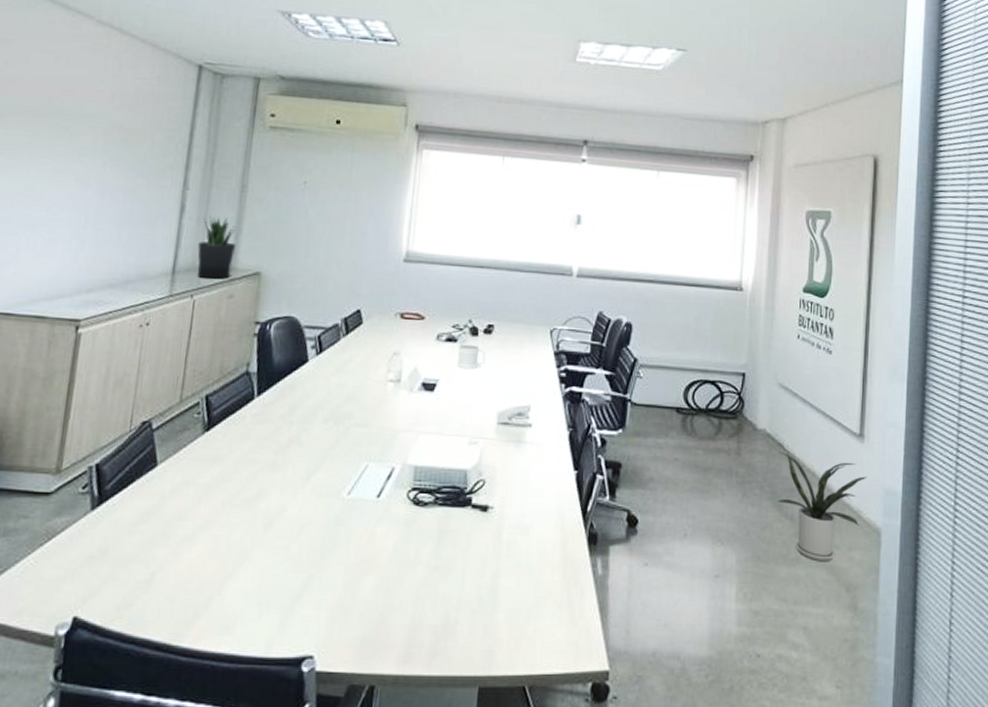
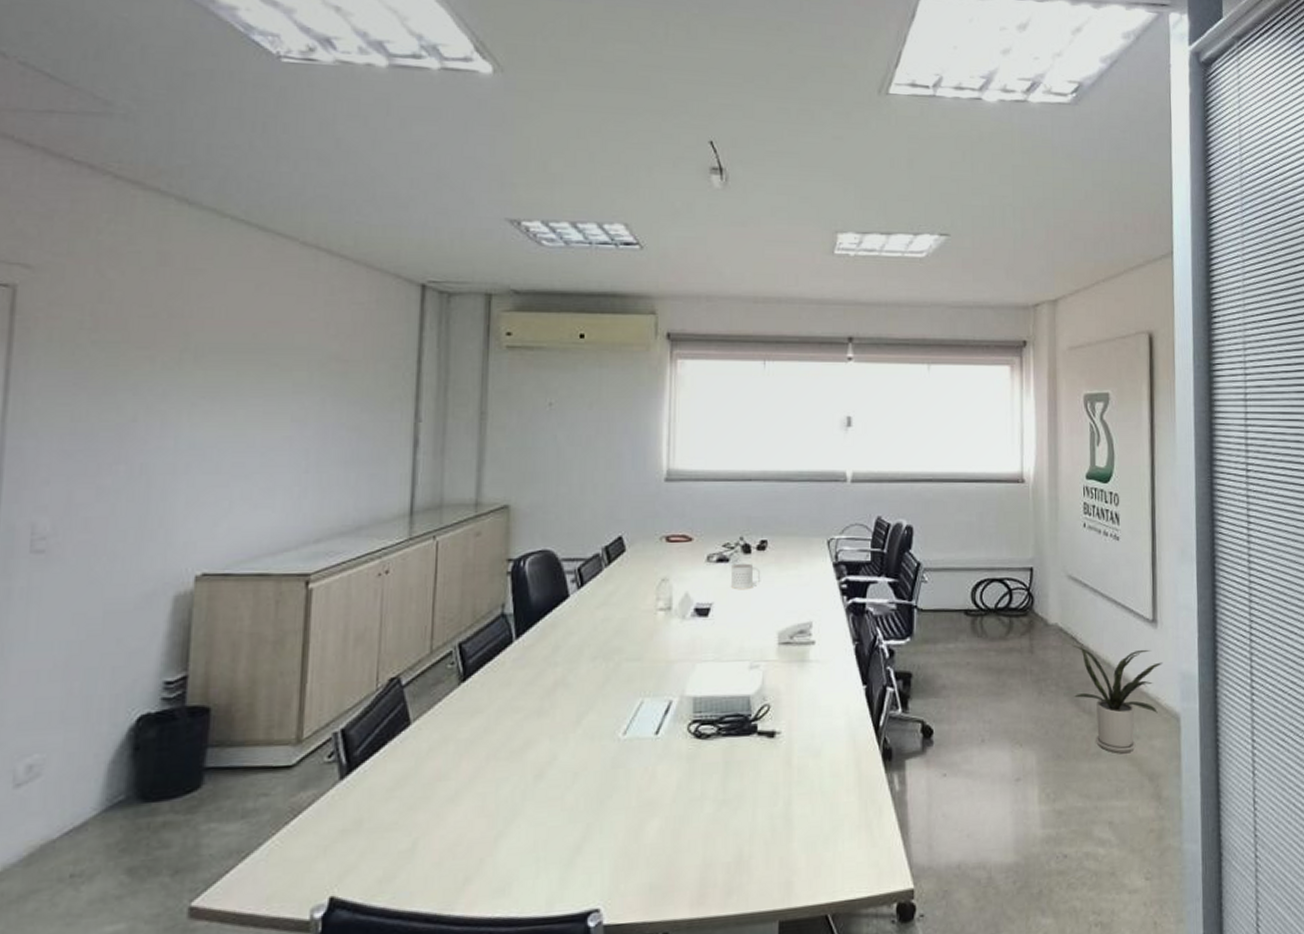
planter: present [197,213,237,280] -> none [437,446,479,518]

